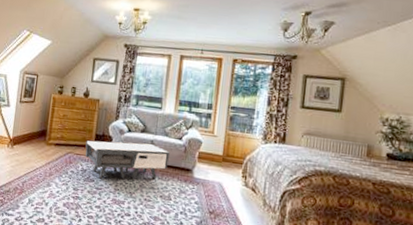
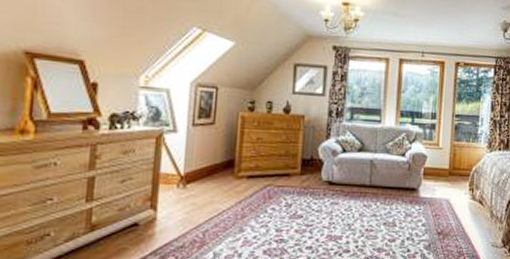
coffee table: present [85,140,169,180] -> none [289,163,392,213]

